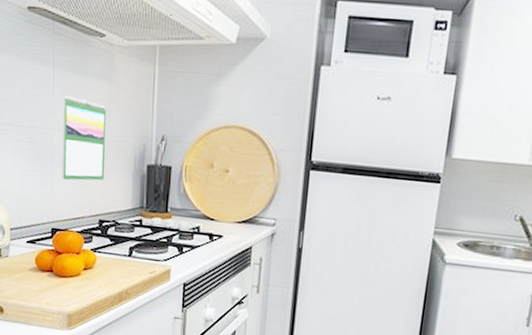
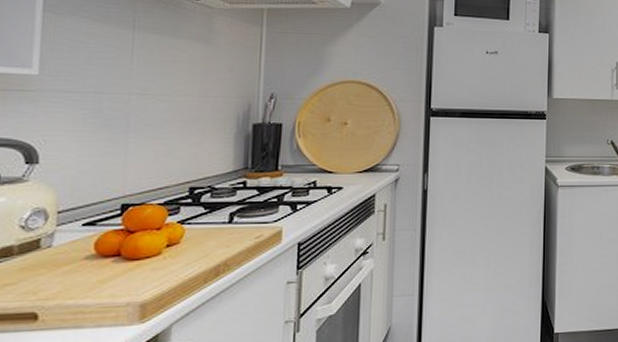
calendar: present [61,96,107,181] -> none [139,58,203,148]

